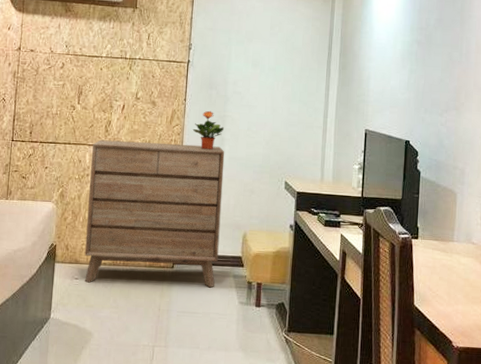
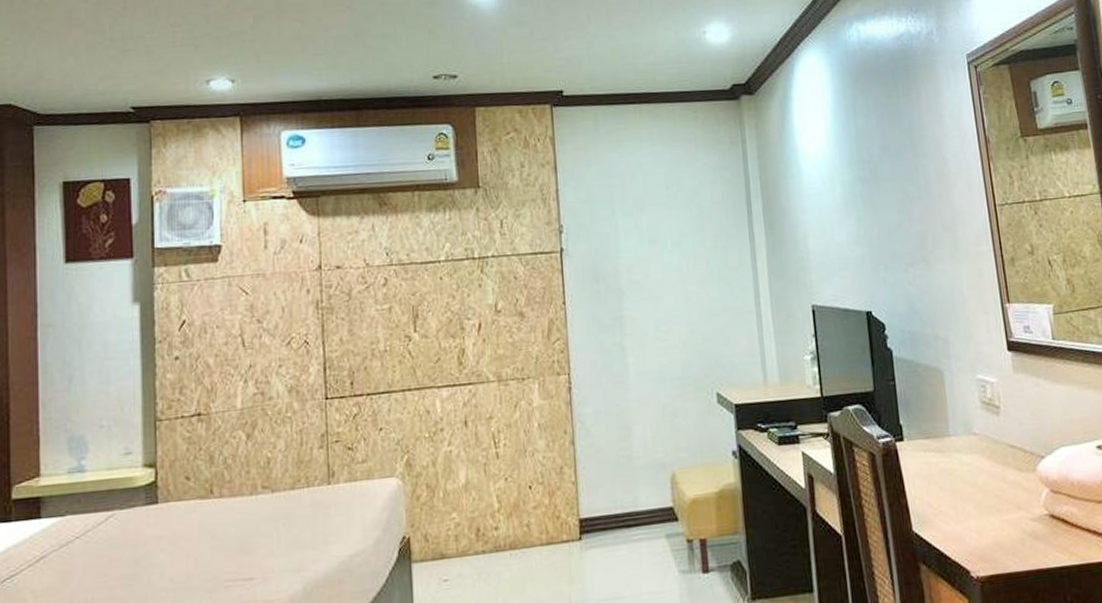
dresser: present [85,140,225,288] -> none [443,360,642,583]
potted plant: present [192,110,225,150] -> none [580,312,624,368]

